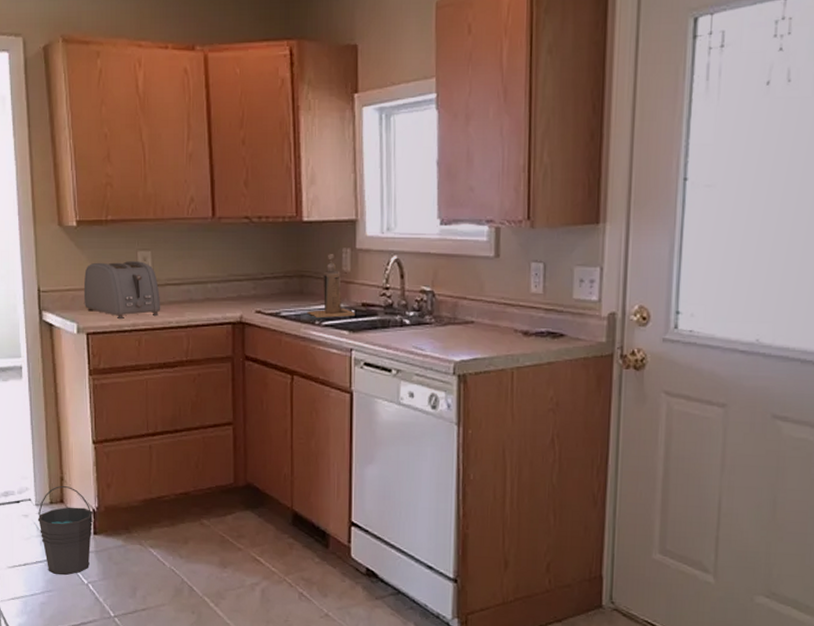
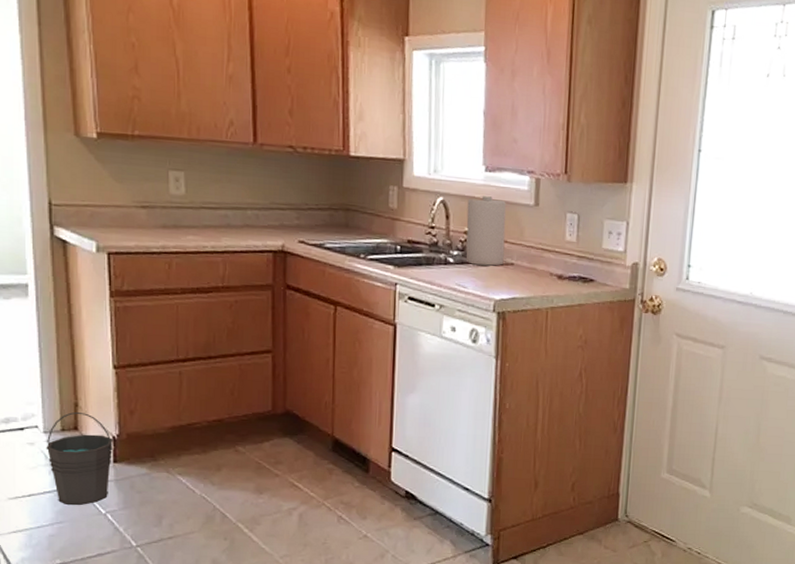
toaster: present [84,261,161,320] -> none [106,178,195,241]
soap dispenser: present [307,254,355,319] -> none [352,190,401,252]
paper towel holder: none [422,251,464,325] -> present [466,196,506,266]

